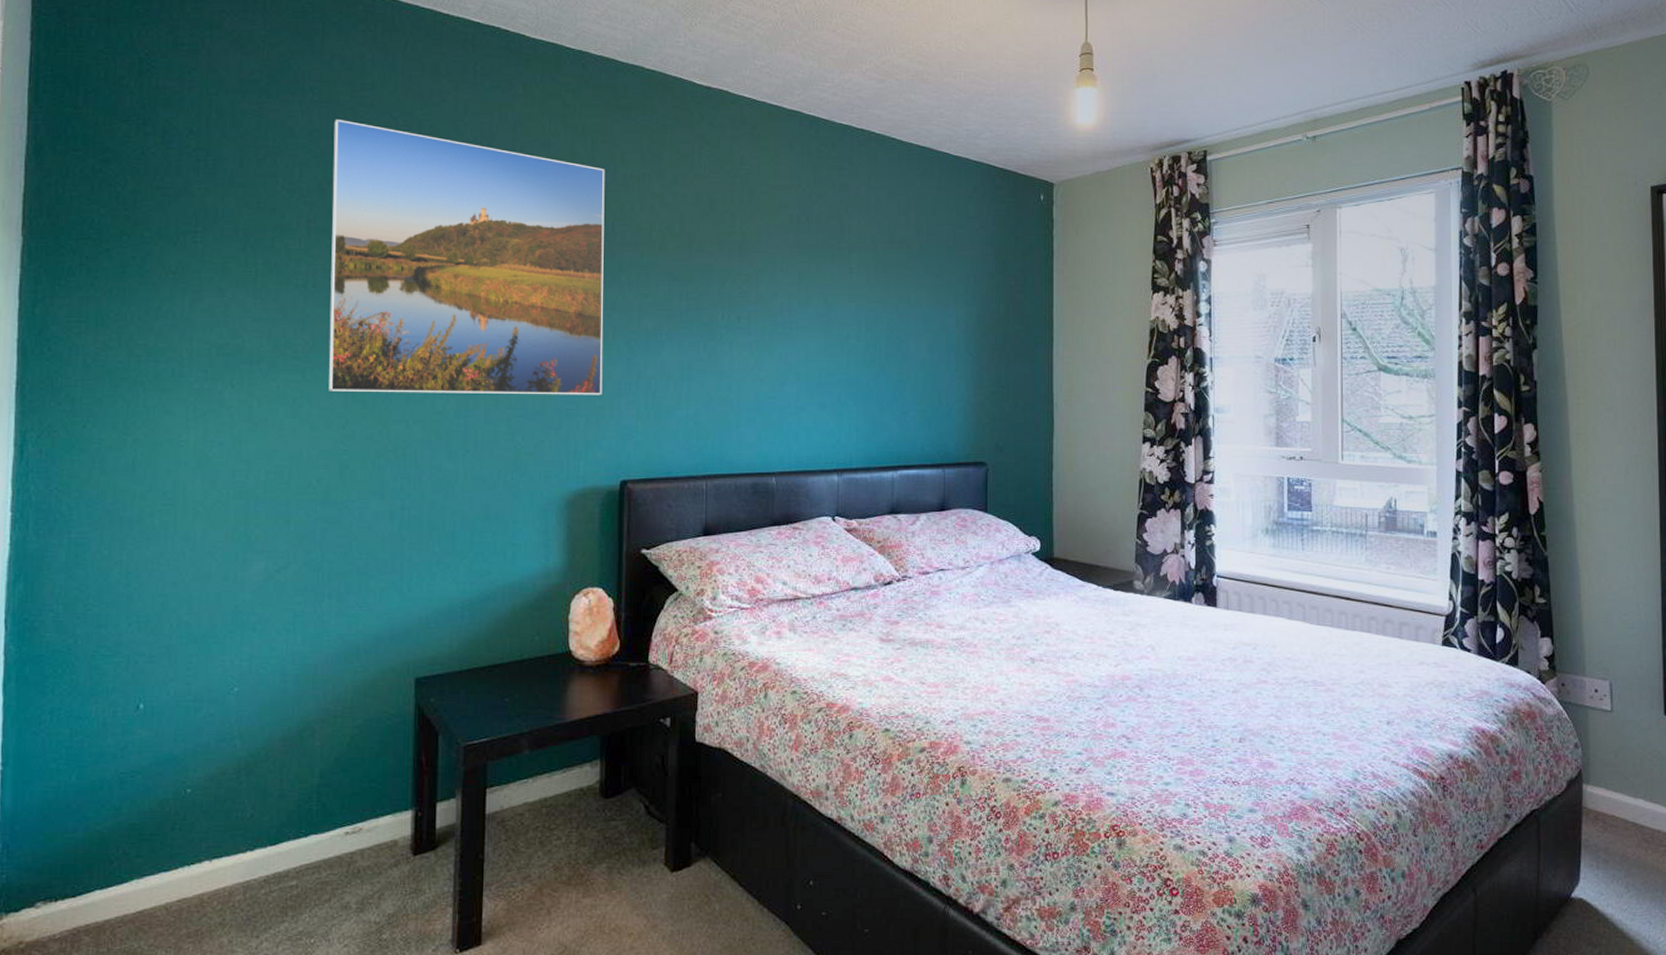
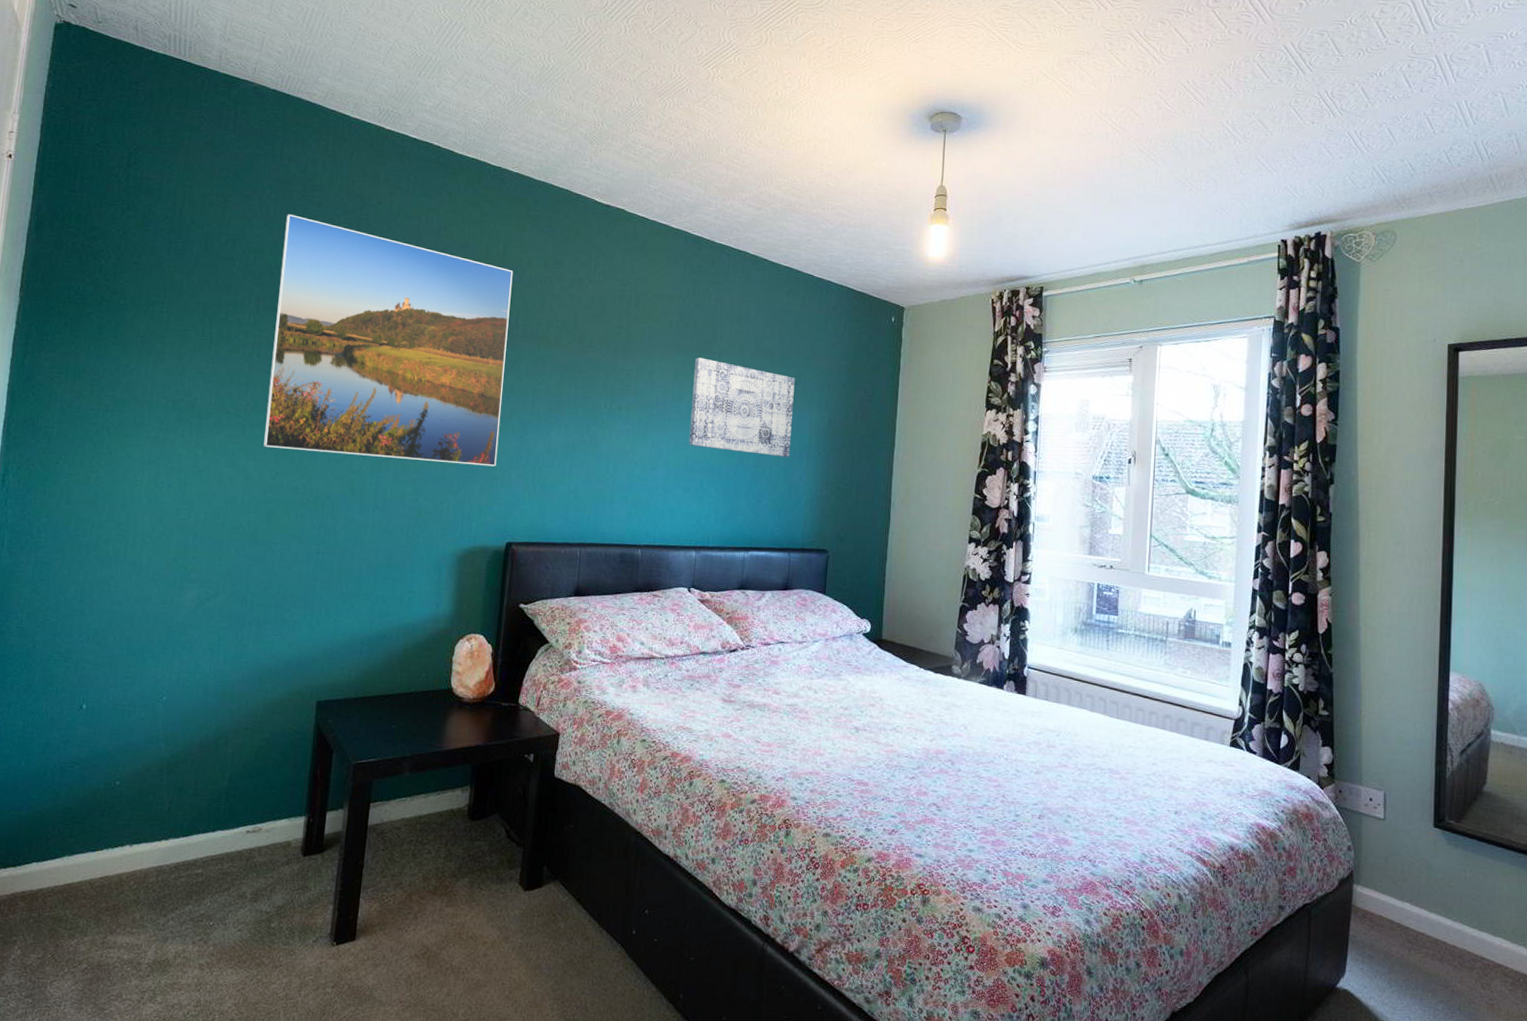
wall art: none [821,255,936,362] -> present [688,357,795,458]

